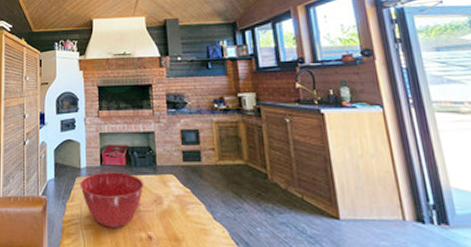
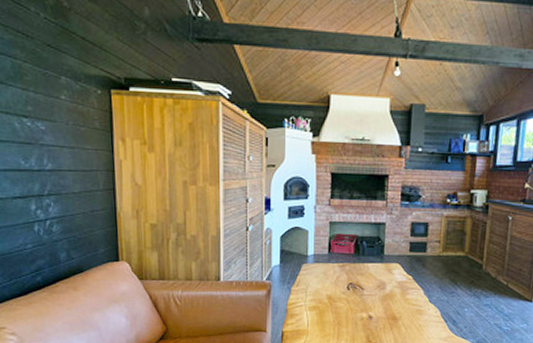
mixing bowl: present [80,172,144,228] -> none [306,259,369,309]

